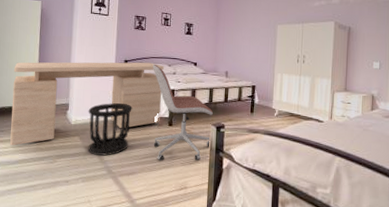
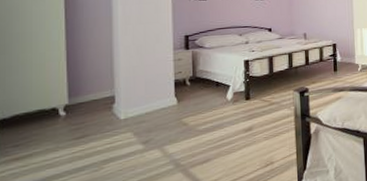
desk: present [10,62,164,146] -> none [29,34,235,162]
wastebasket: present [88,103,132,156] -> none [142,84,200,150]
office chair: present [152,64,213,161] -> none [220,35,295,141]

